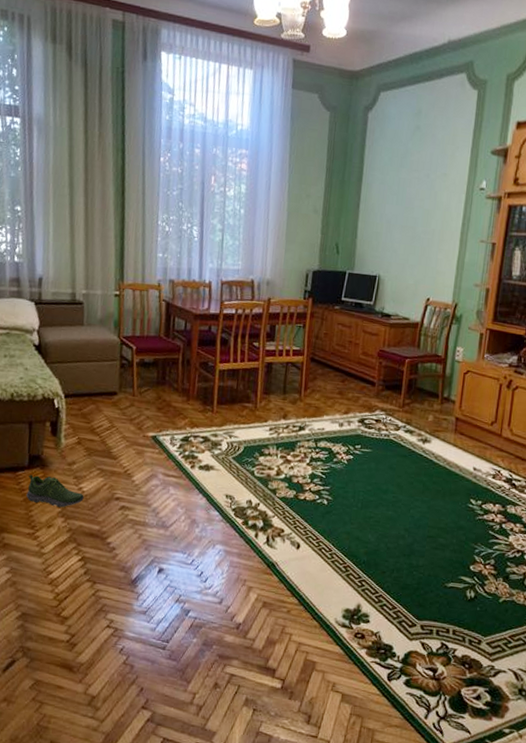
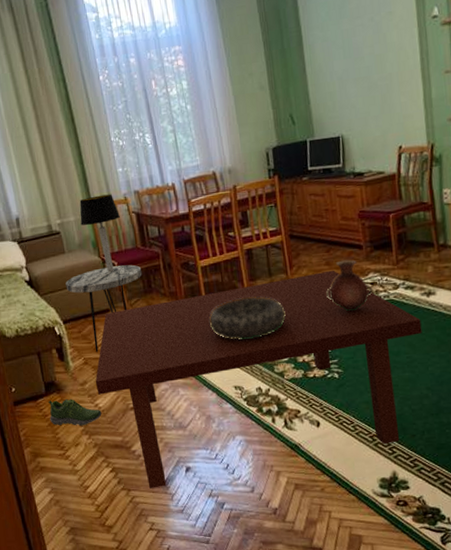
side table: none [76,349,160,434] -> present [65,265,142,352]
coffee table: none [84,395,413,585] -> present [95,270,422,489]
table lamp: none [107,274,150,356] -> present [79,194,120,273]
decorative bowl: none [214,408,291,451] -> present [209,296,286,340]
vase: none [333,392,376,444] -> present [326,259,373,312]

